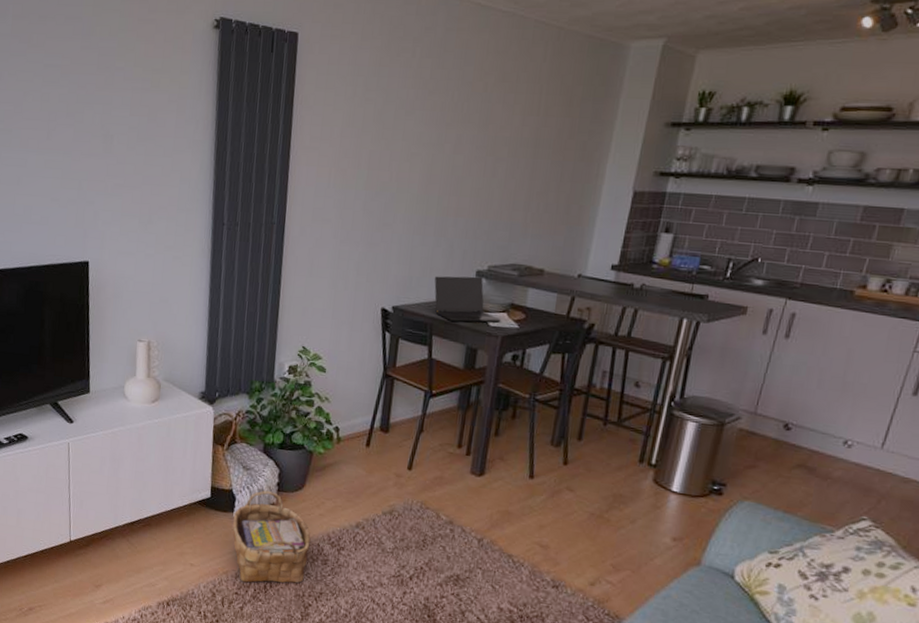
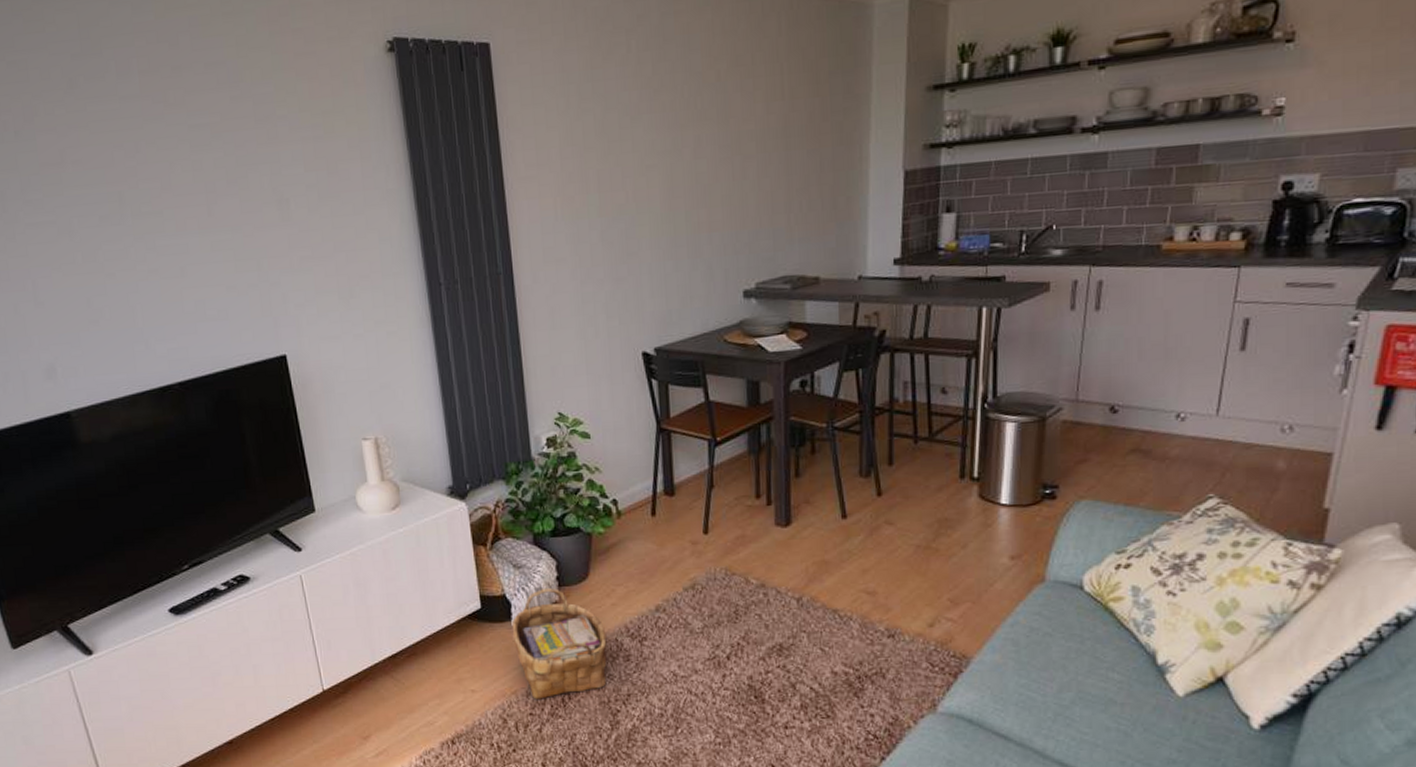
laptop: present [434,276,502,323] -> none [696,297,781,355]

